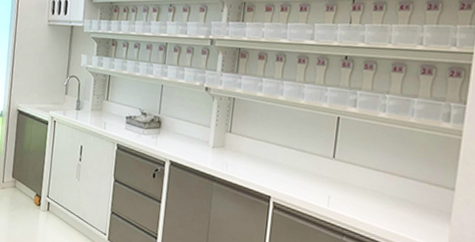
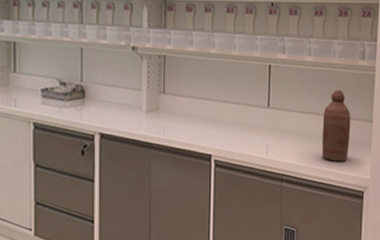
bottle: none [390,150,428,227] -> present [322,89,351,162]

